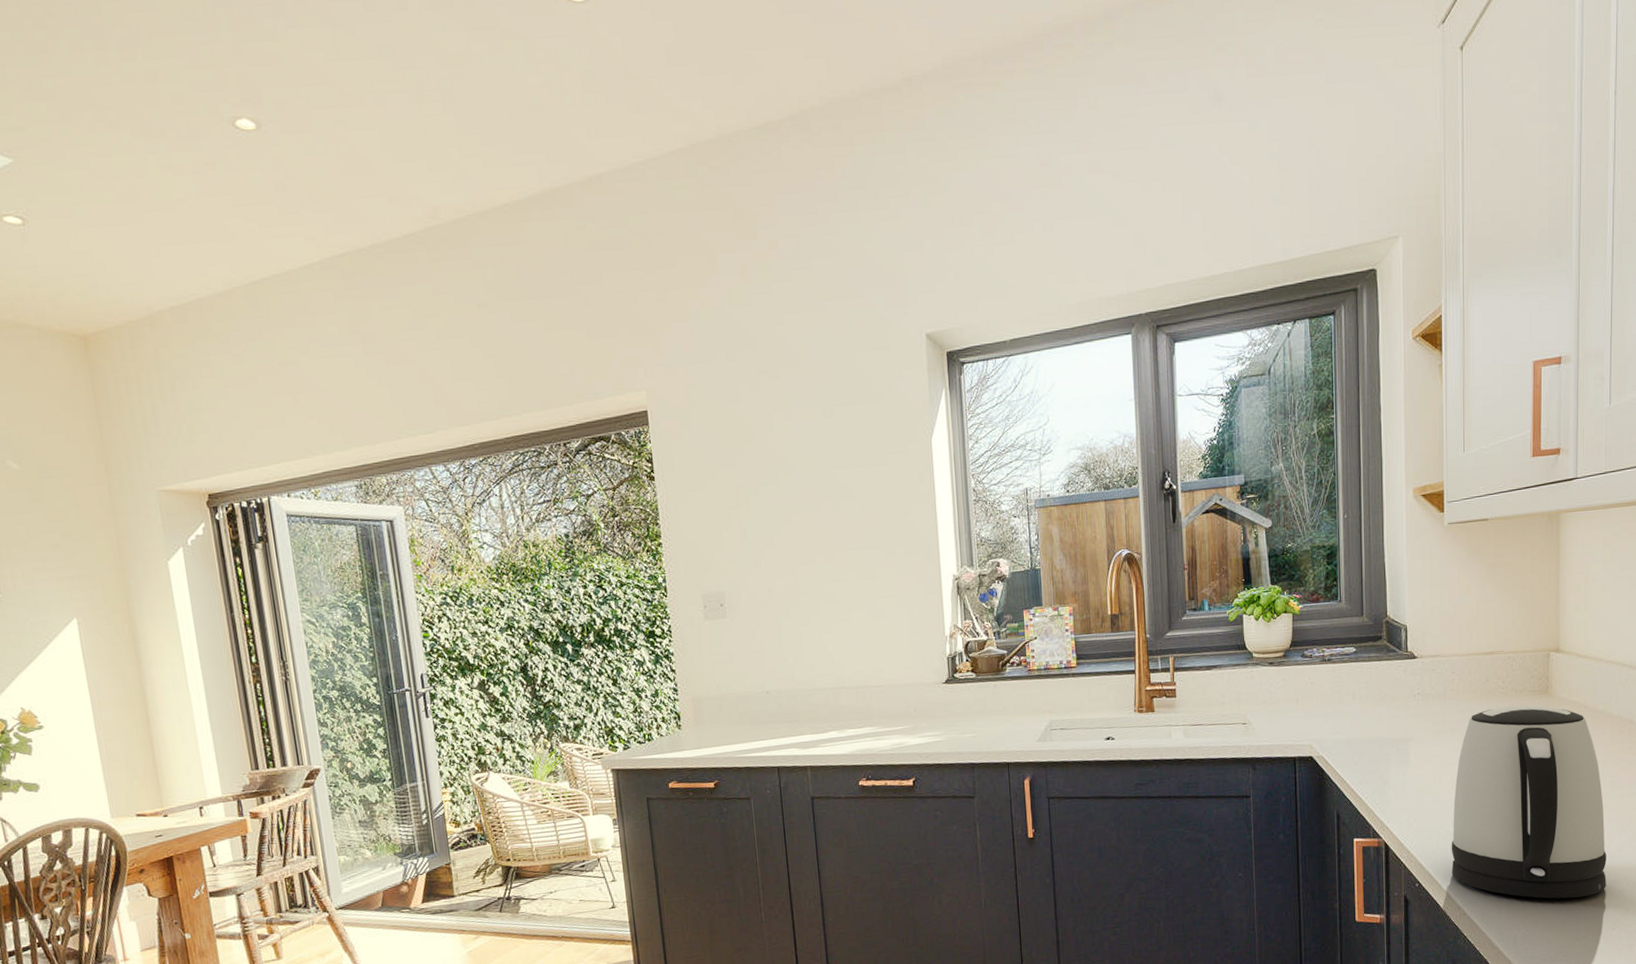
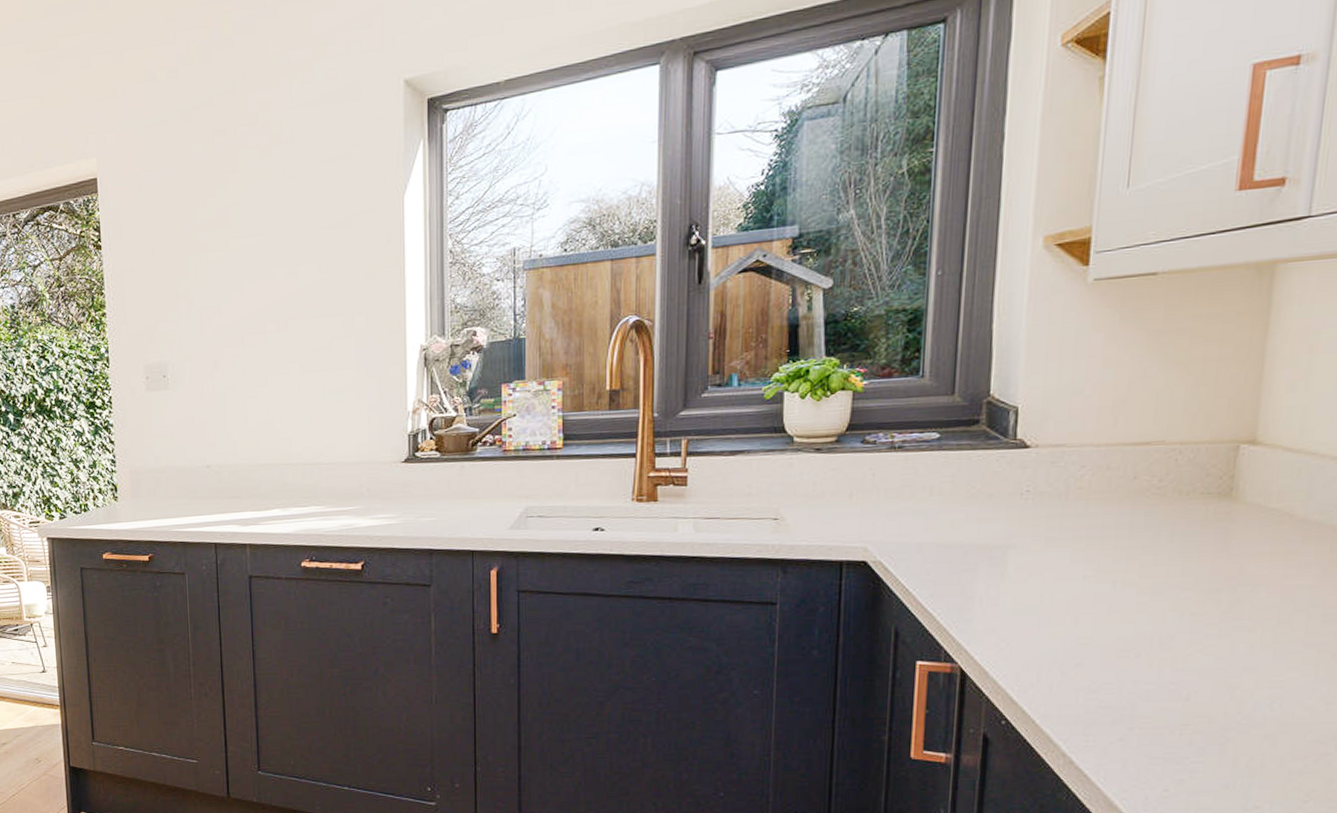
kettle: present [1451,705,1606,899] -> none [1056,510,1308,757]

